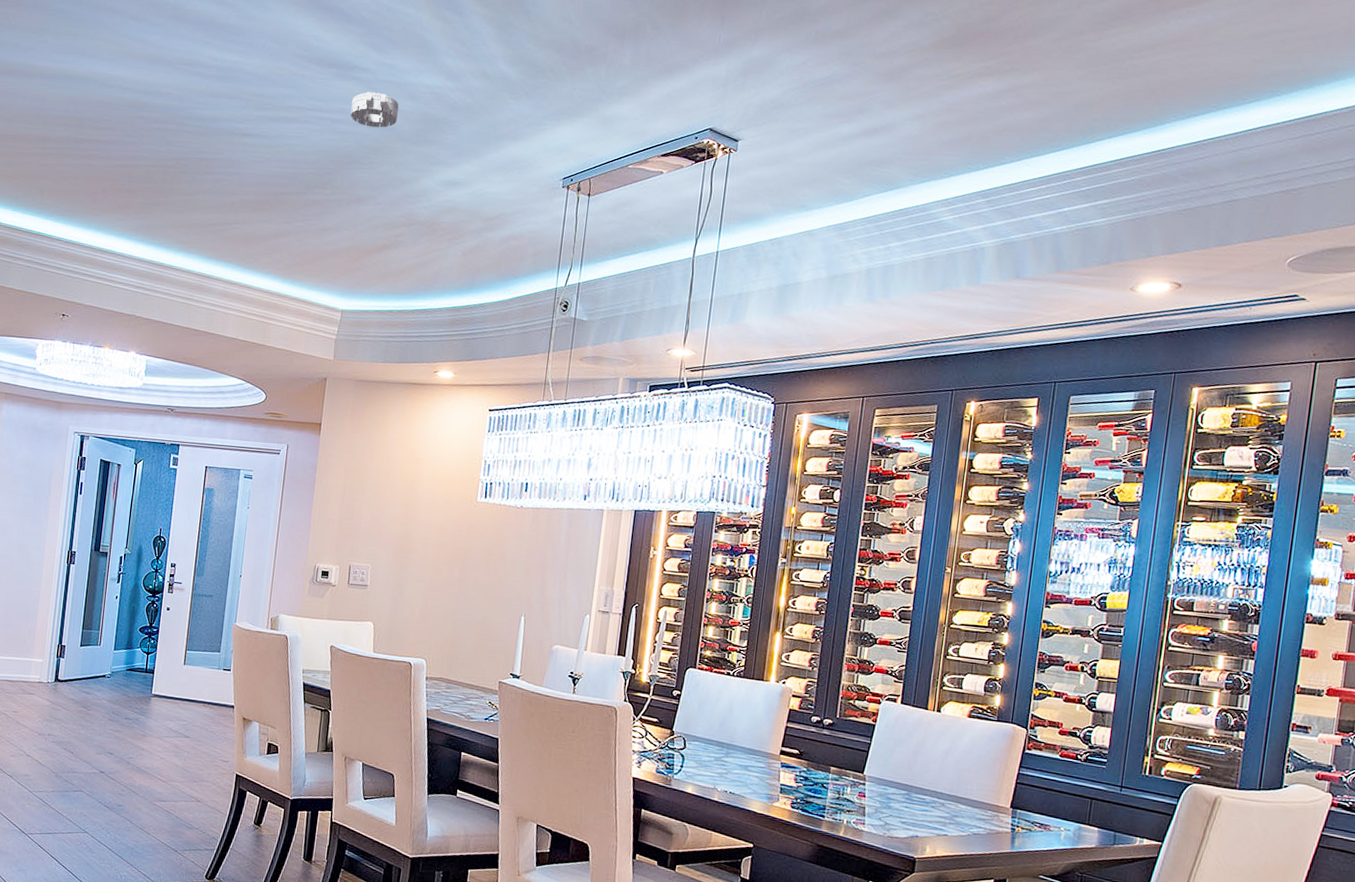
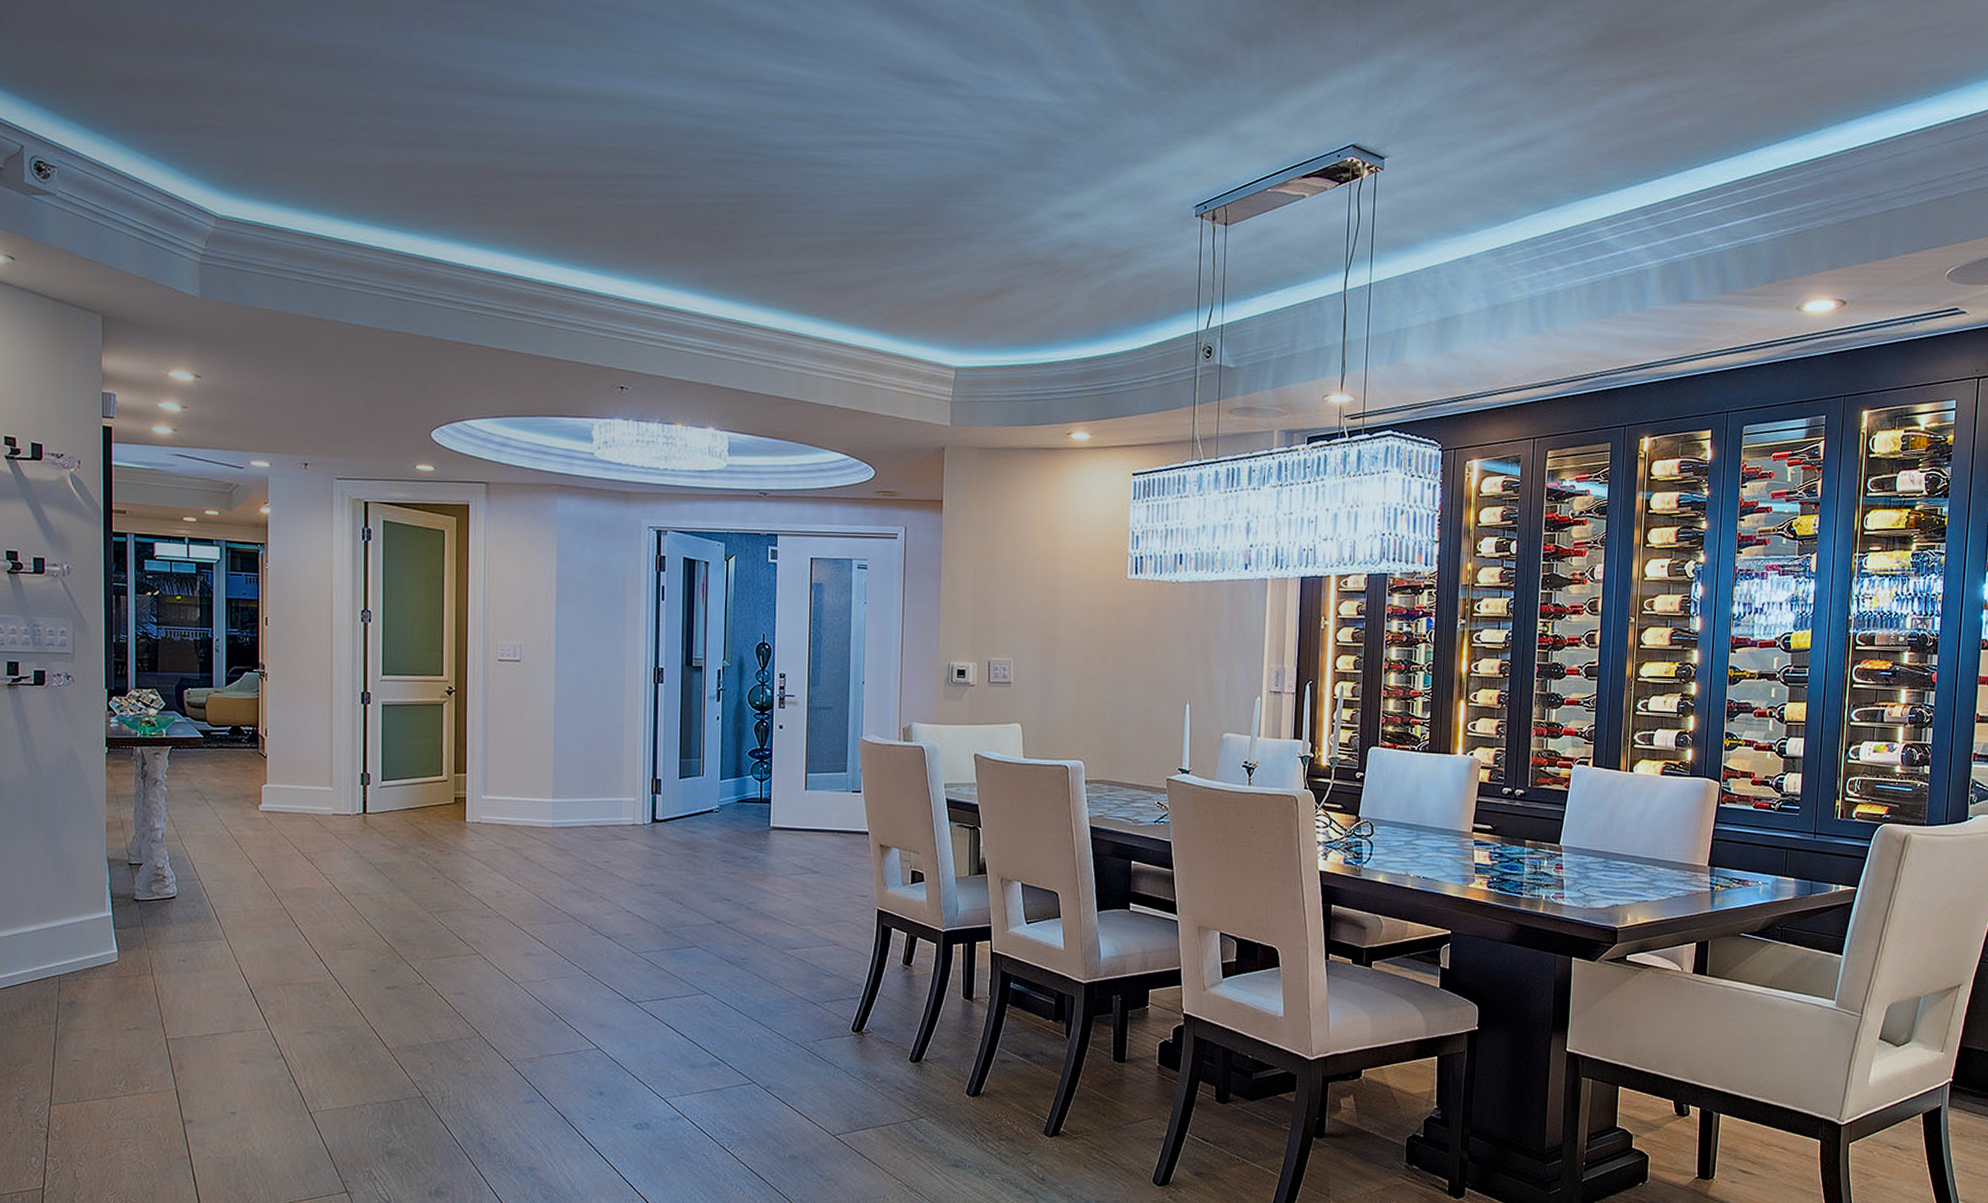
smoke detector: present [350,92,399,128] -> none [947,110,1002,153]

